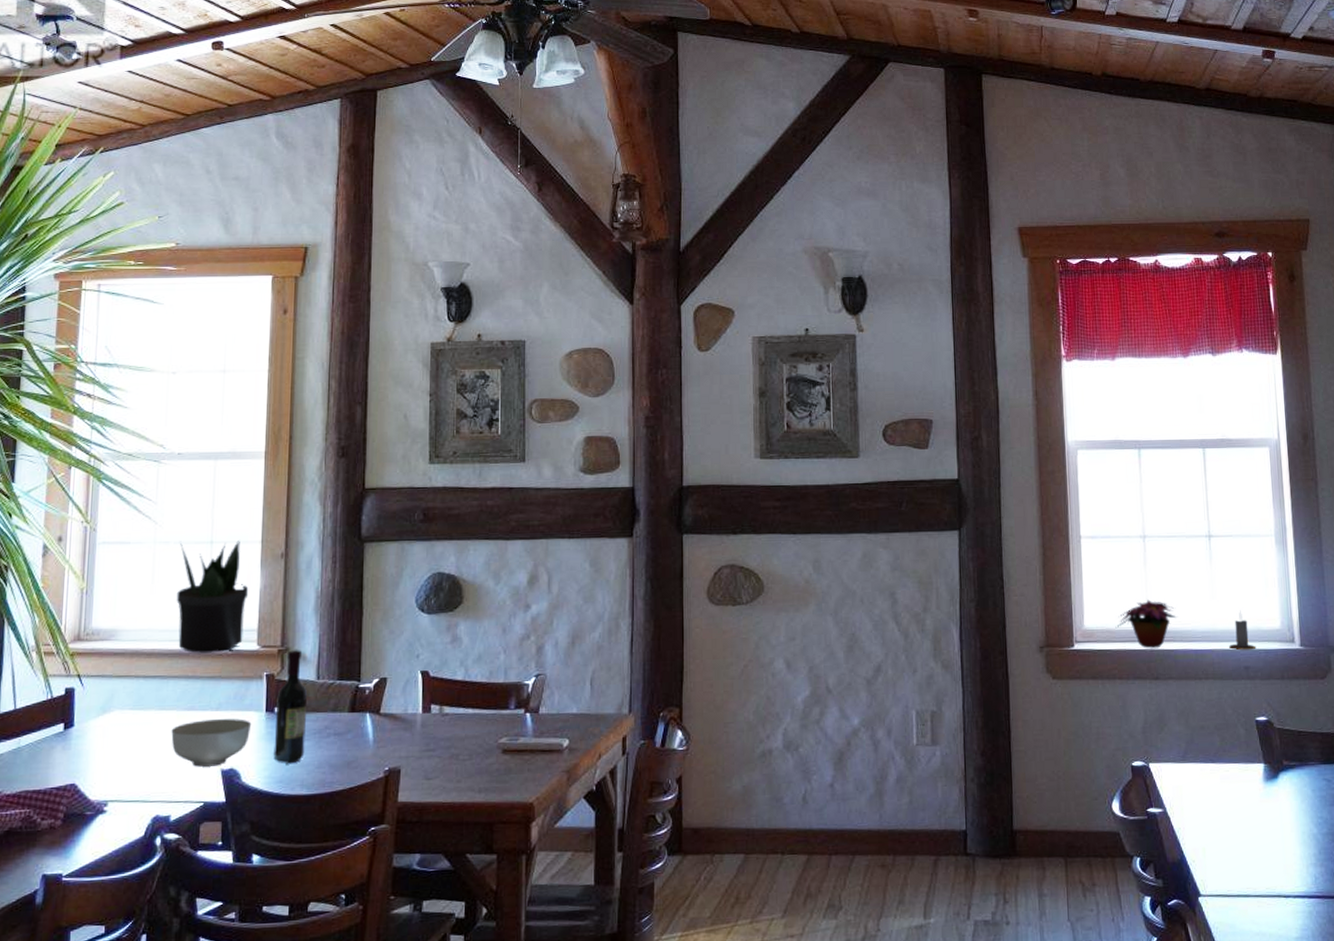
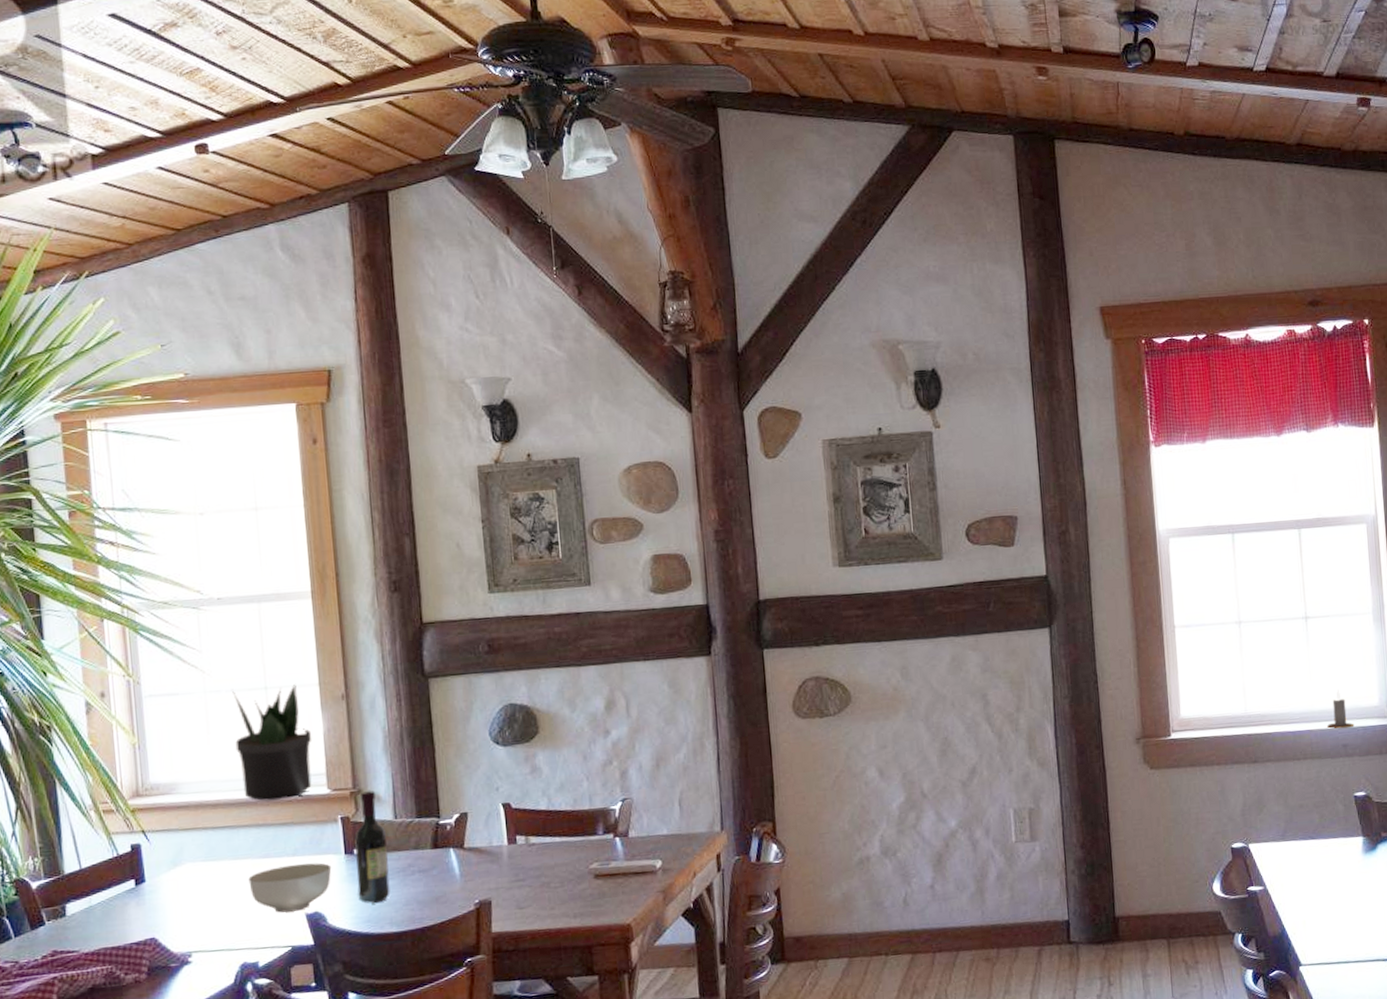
flower arrangement: present [1115,600,1178,649] -> none [1212,685,1275,734]

